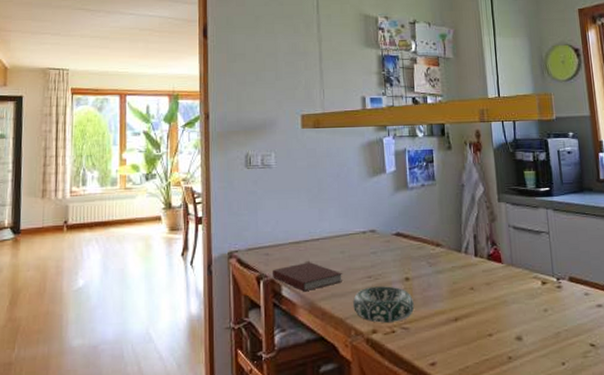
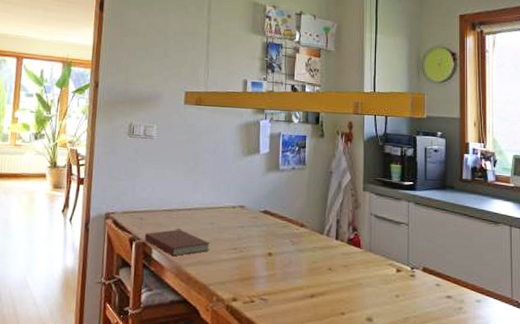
decorative bowl: present [353,286,415,323] -> none [217,258,275,293]

